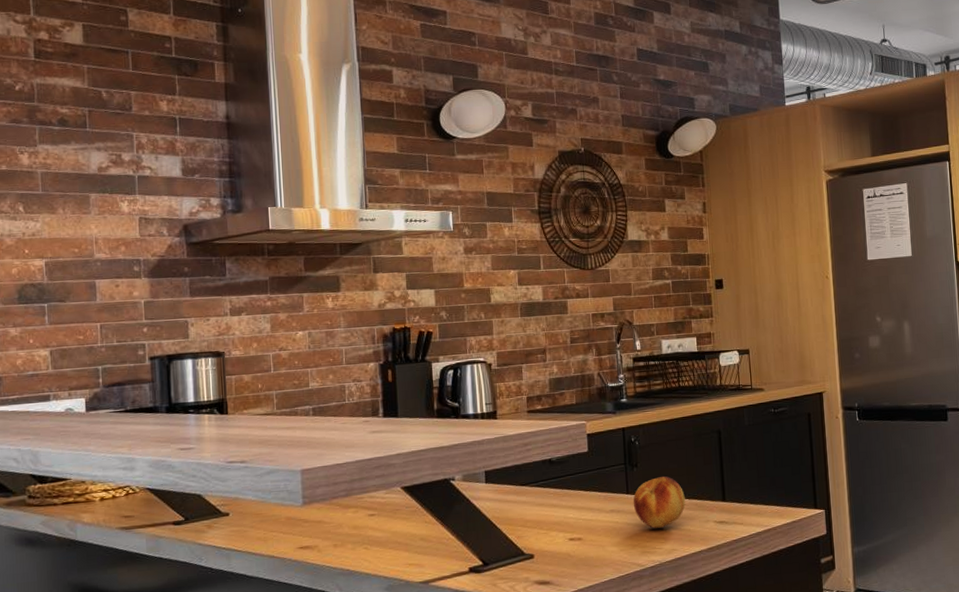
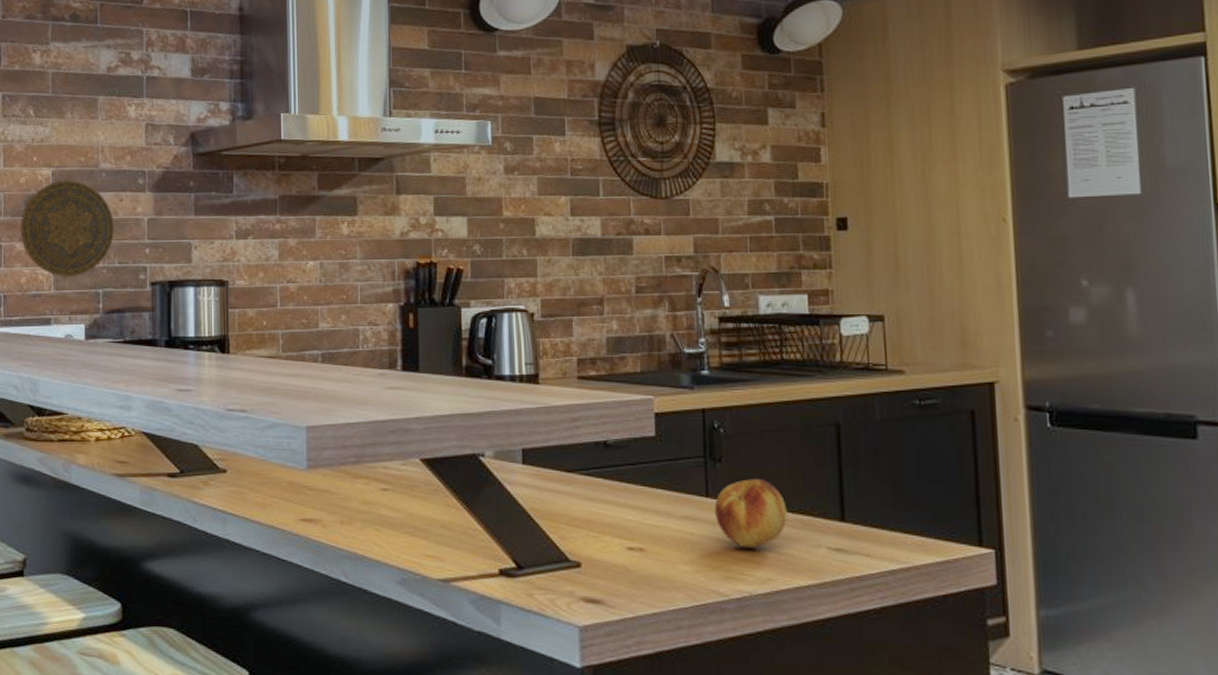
decorative plate: none [13,269,112,357] -> present [20,179,115,277]

